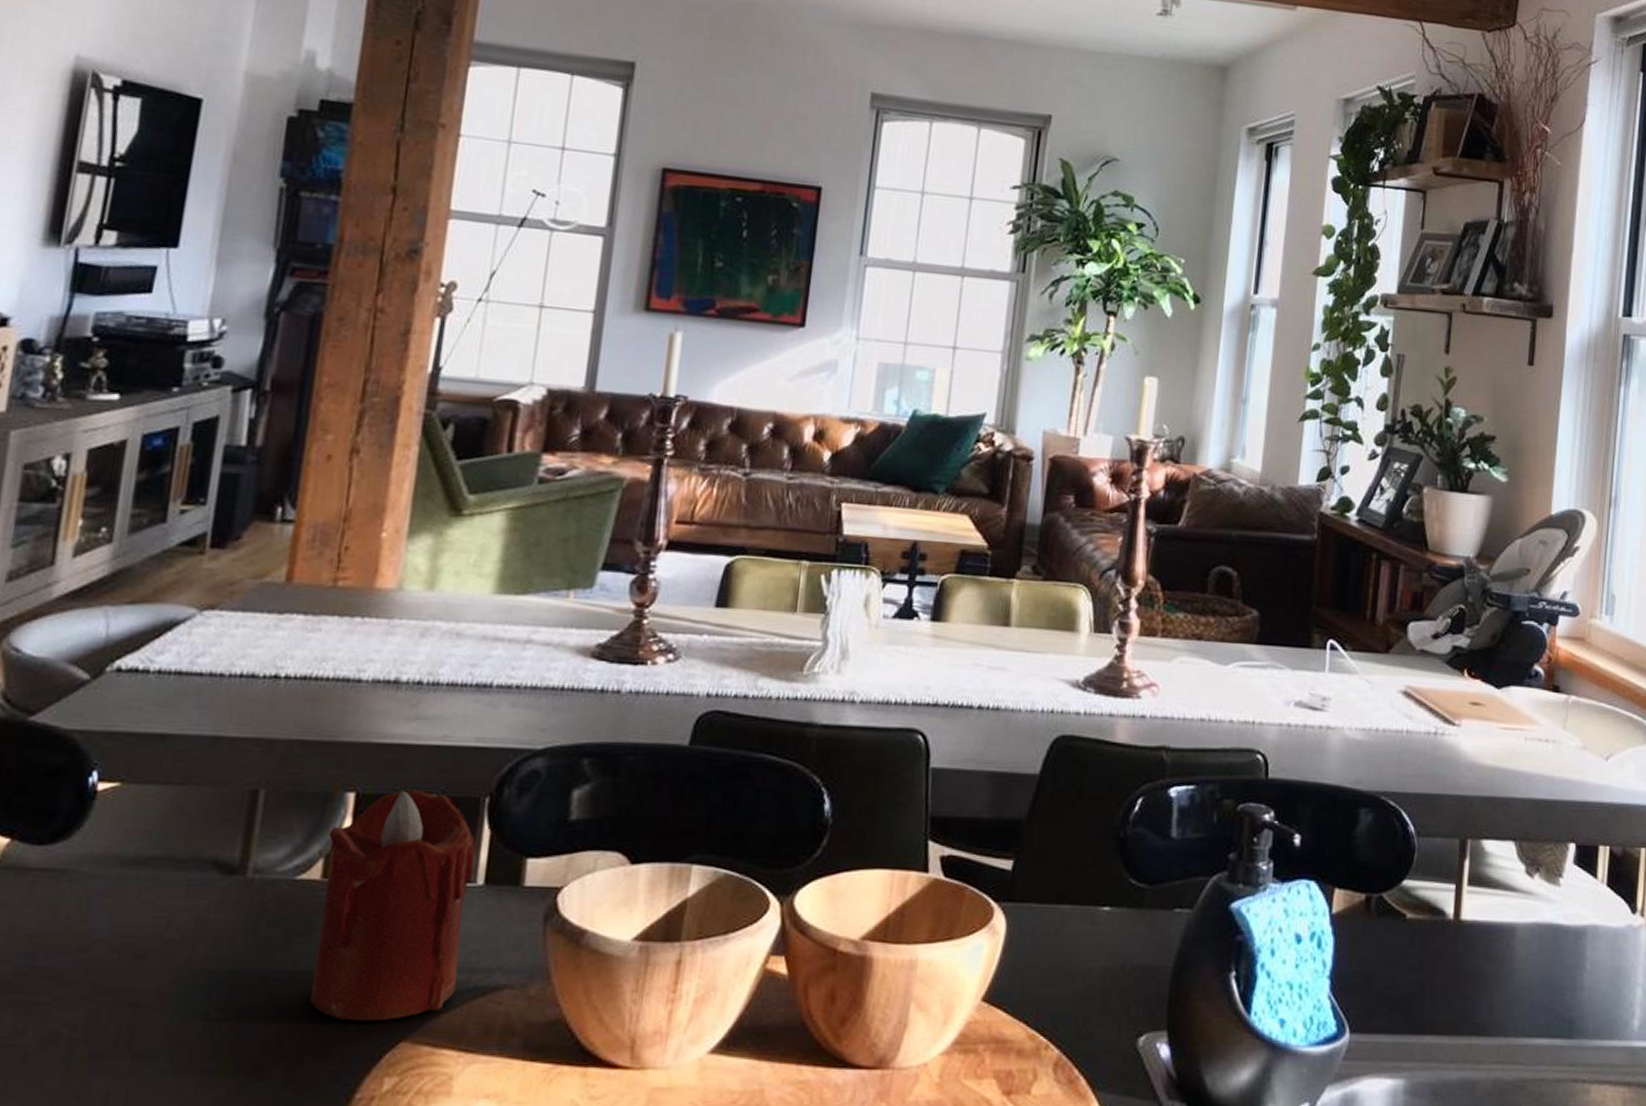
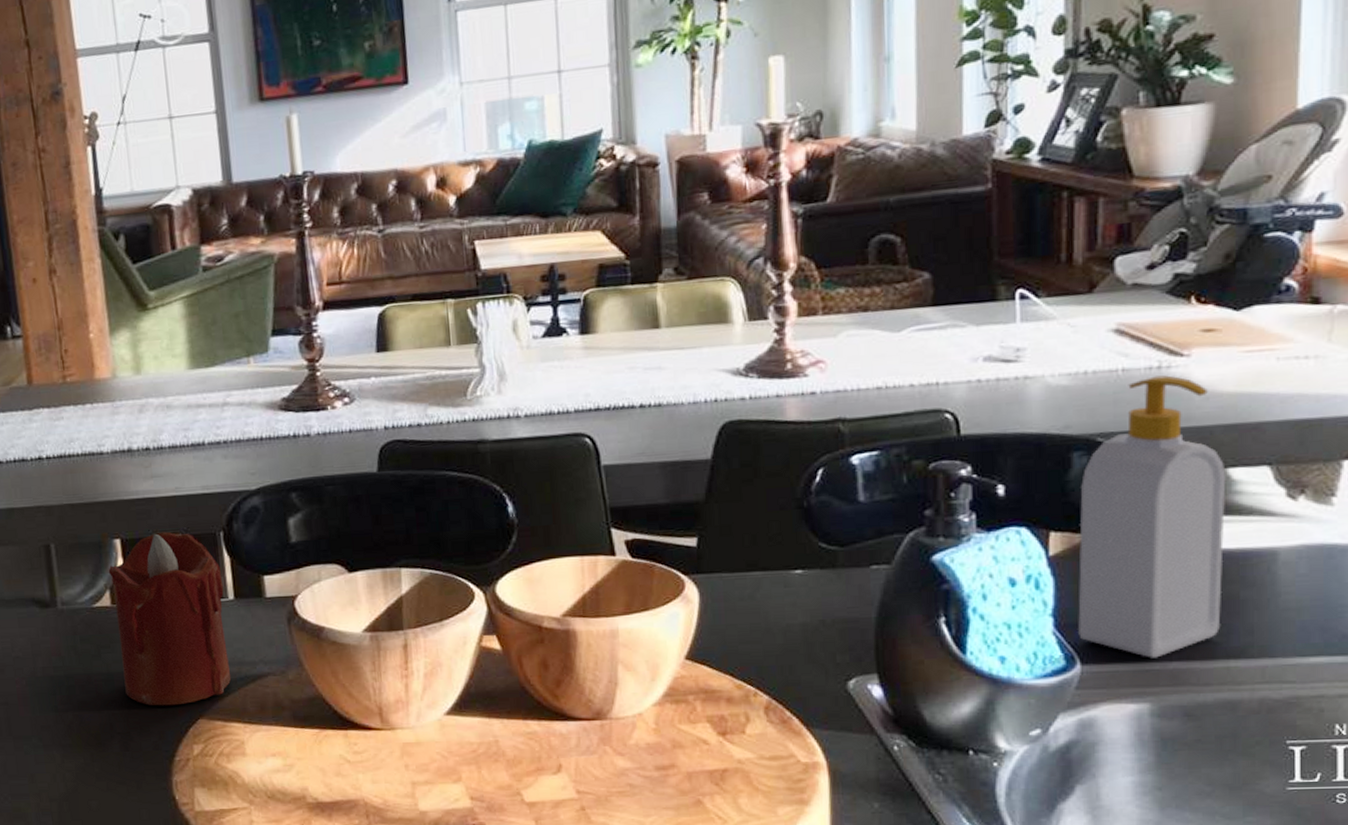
soap bottle: none [1350,741,1481,1030] -> present [1078,375,1226,658]

